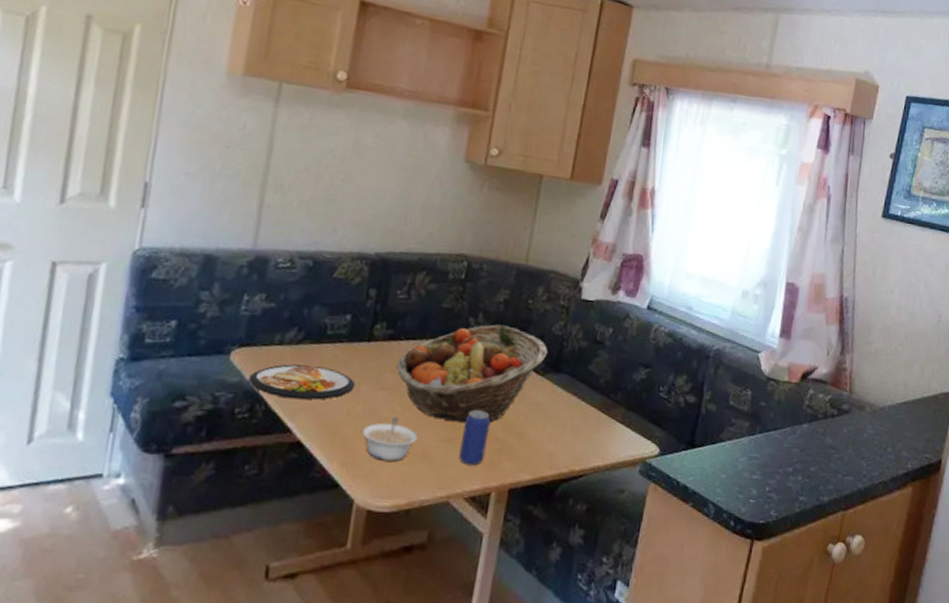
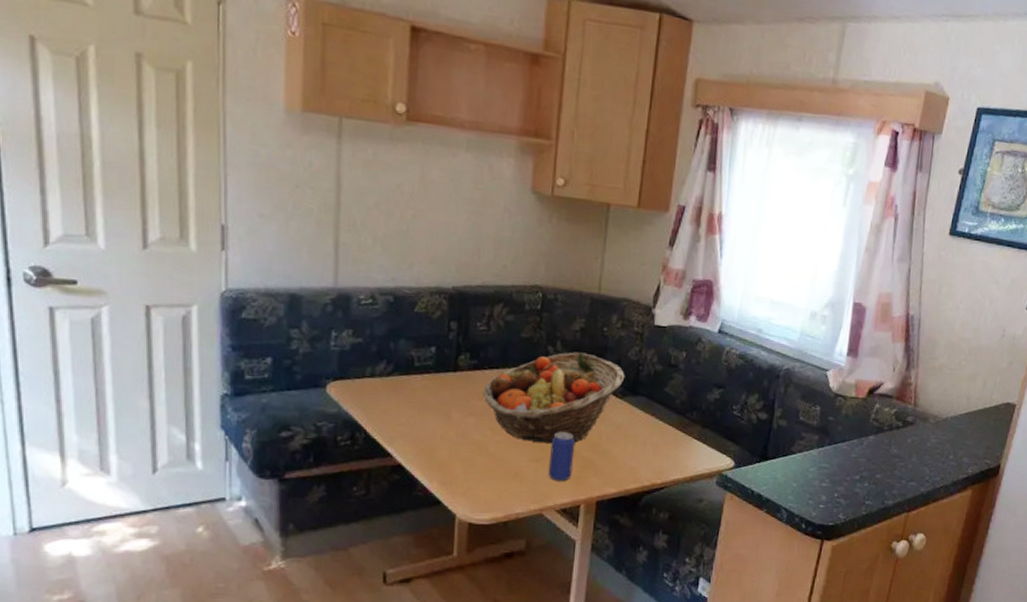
dish: present [248,364,356,400] -> none [346,395,446,427]
legume: present [362,416,418,461] -> none [457,439,508,480]

